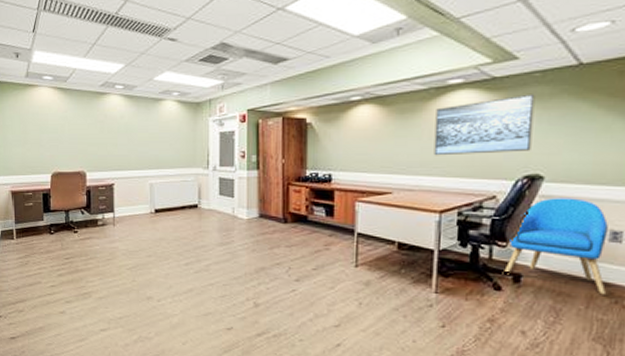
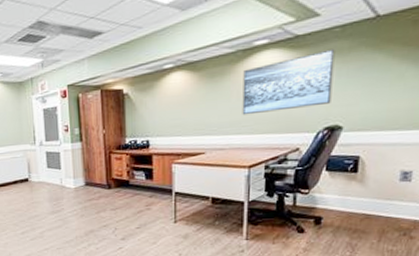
armchair: present [504,198,608,295] -> none [306,144,400,229]

